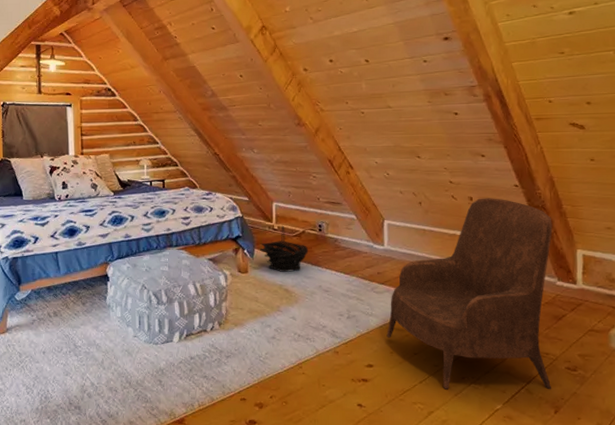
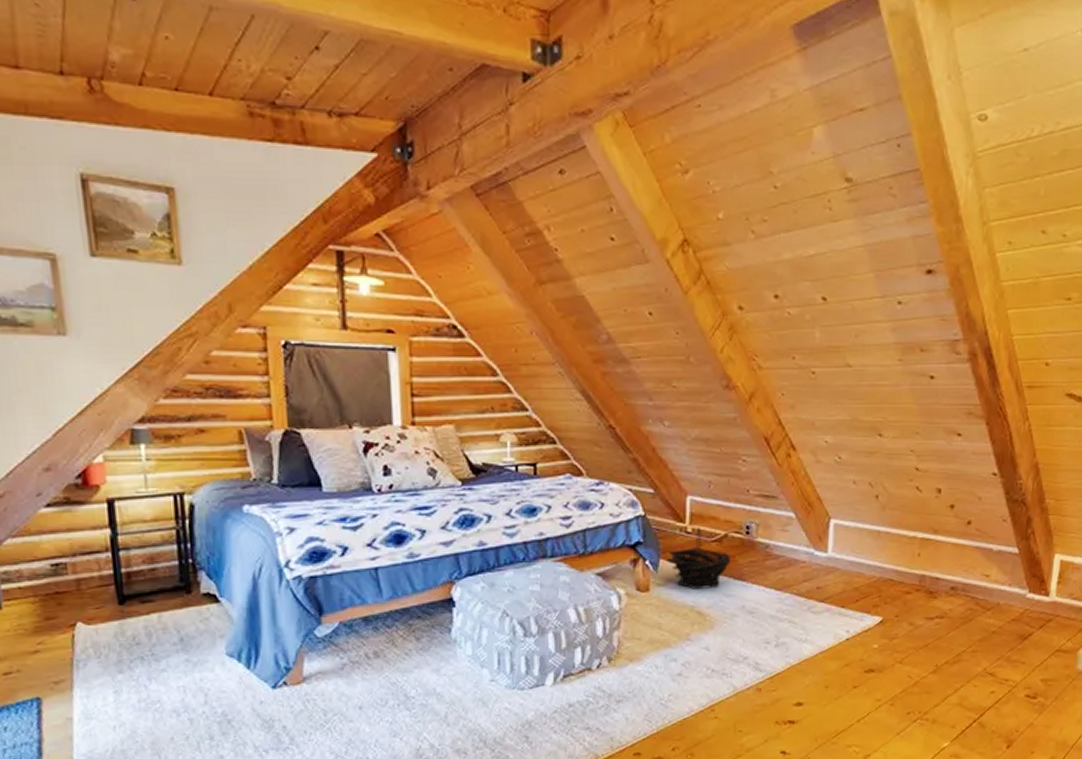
armchair: present [386,198,553,390] -> none [822,490,1031,728]

